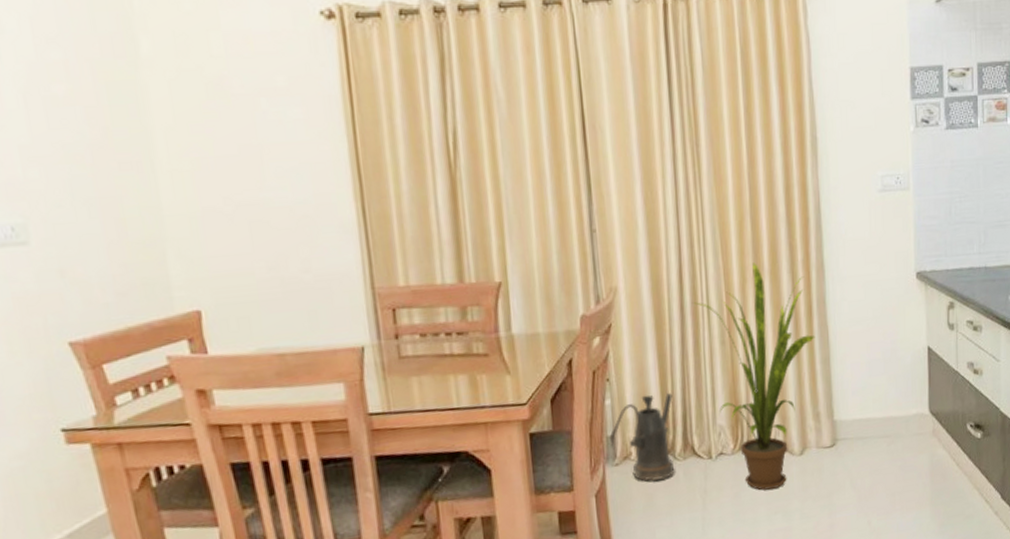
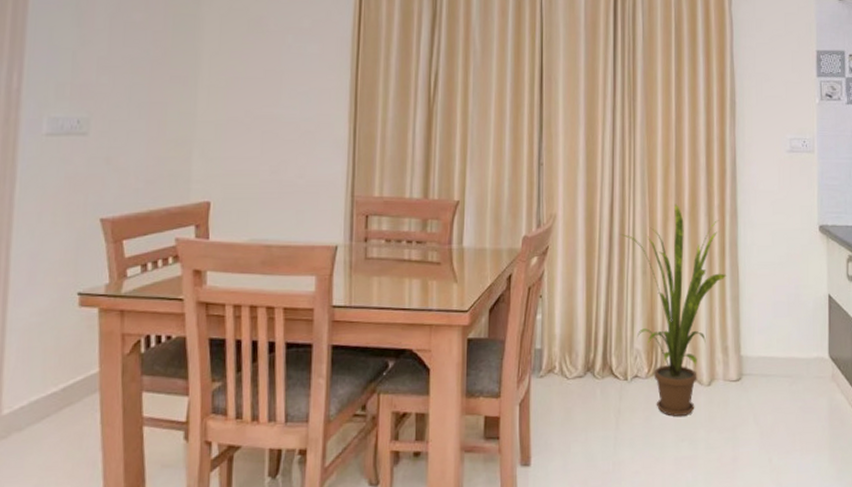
watering can: present [609,393,675,482] -> none [537,314,596,397]

